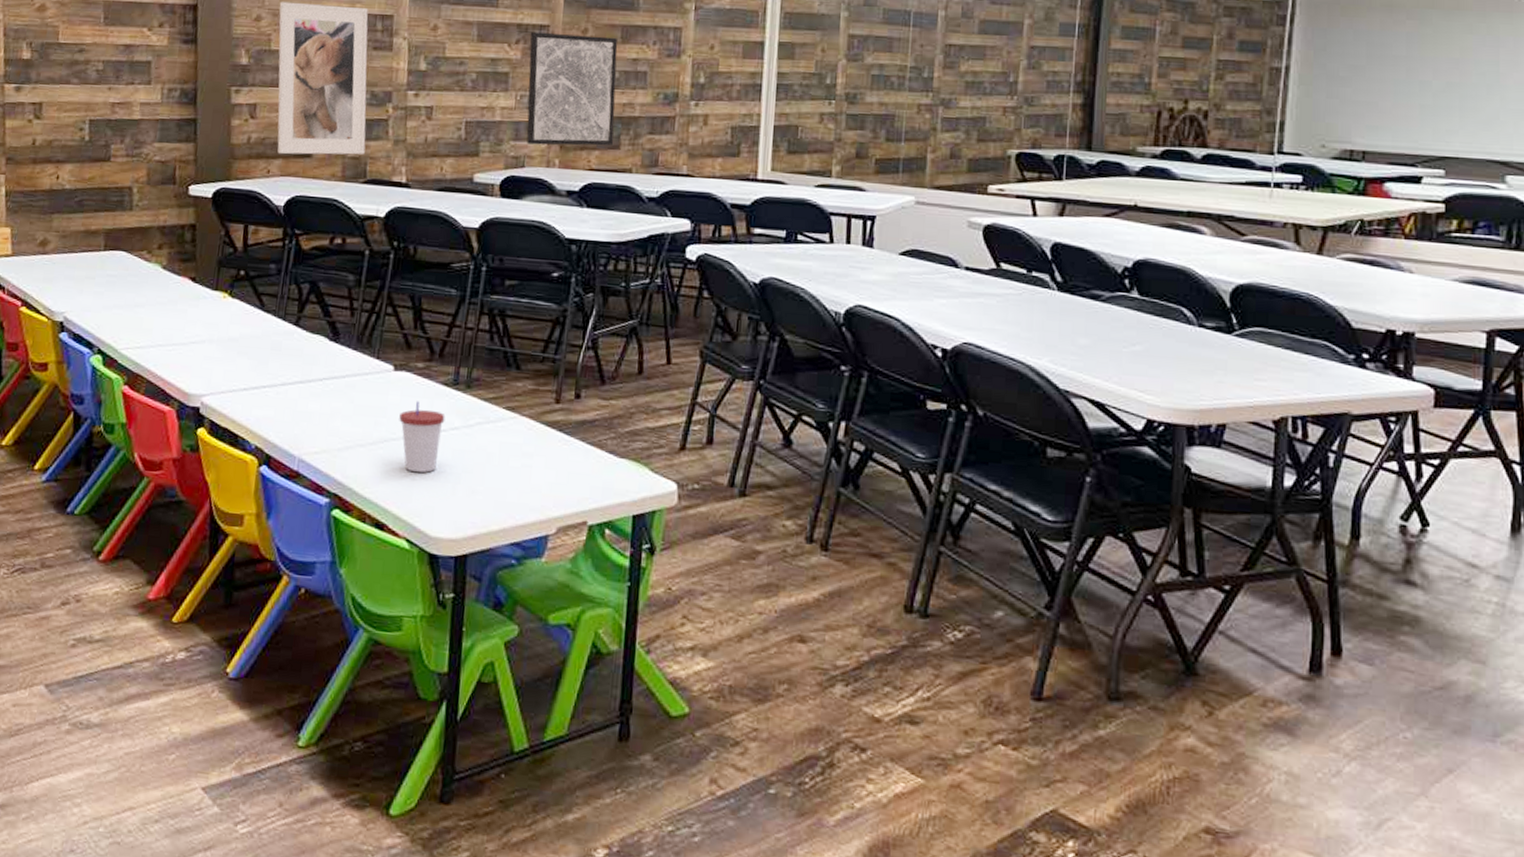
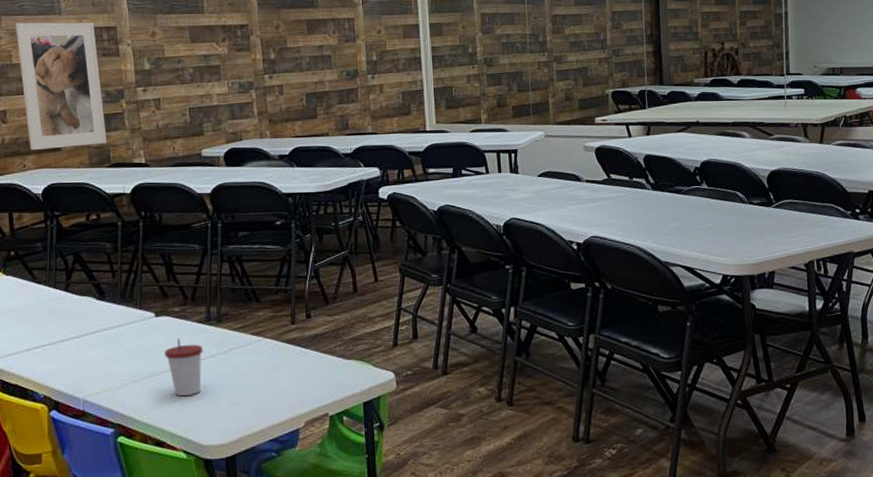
wall art: present [526,31,618,146] -> none [233,30,311,122]

